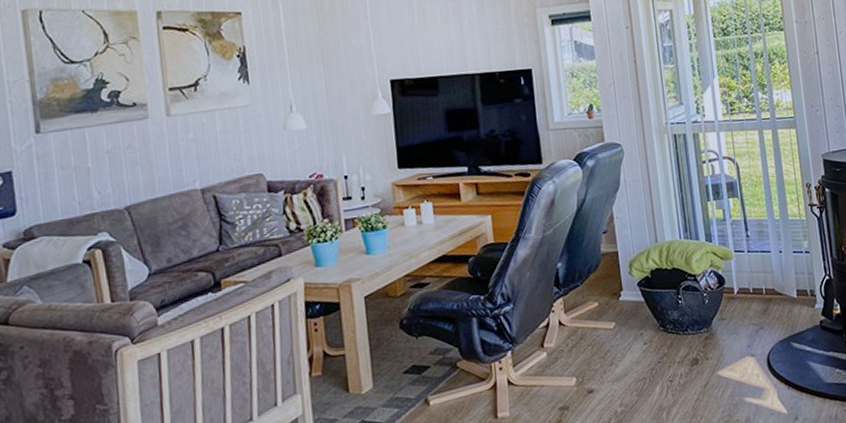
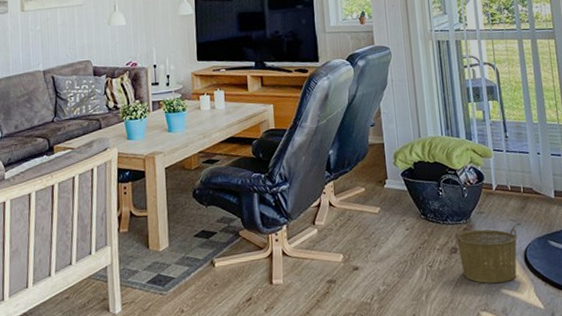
basket: none [696,331,760,394] -> present [455,227,517,284]

